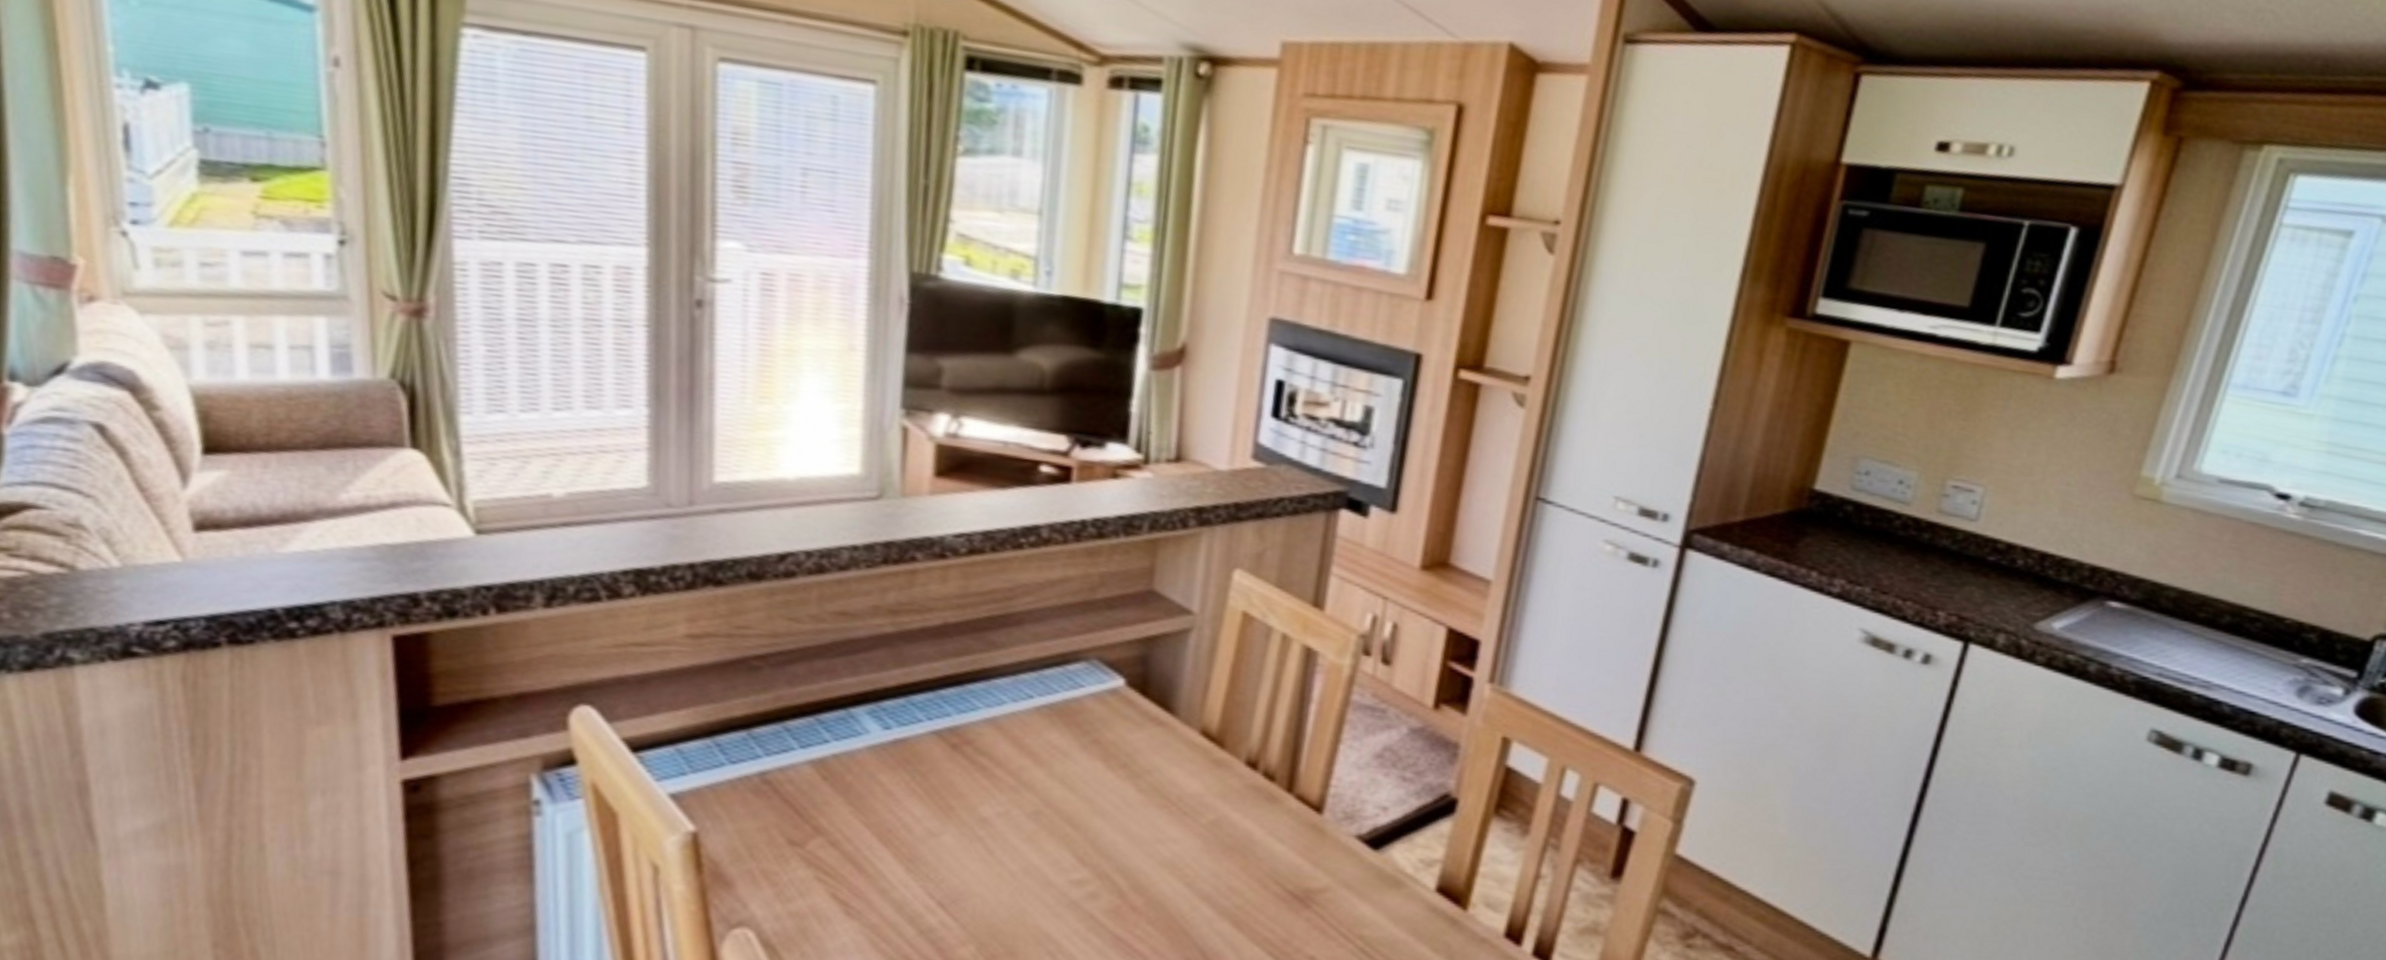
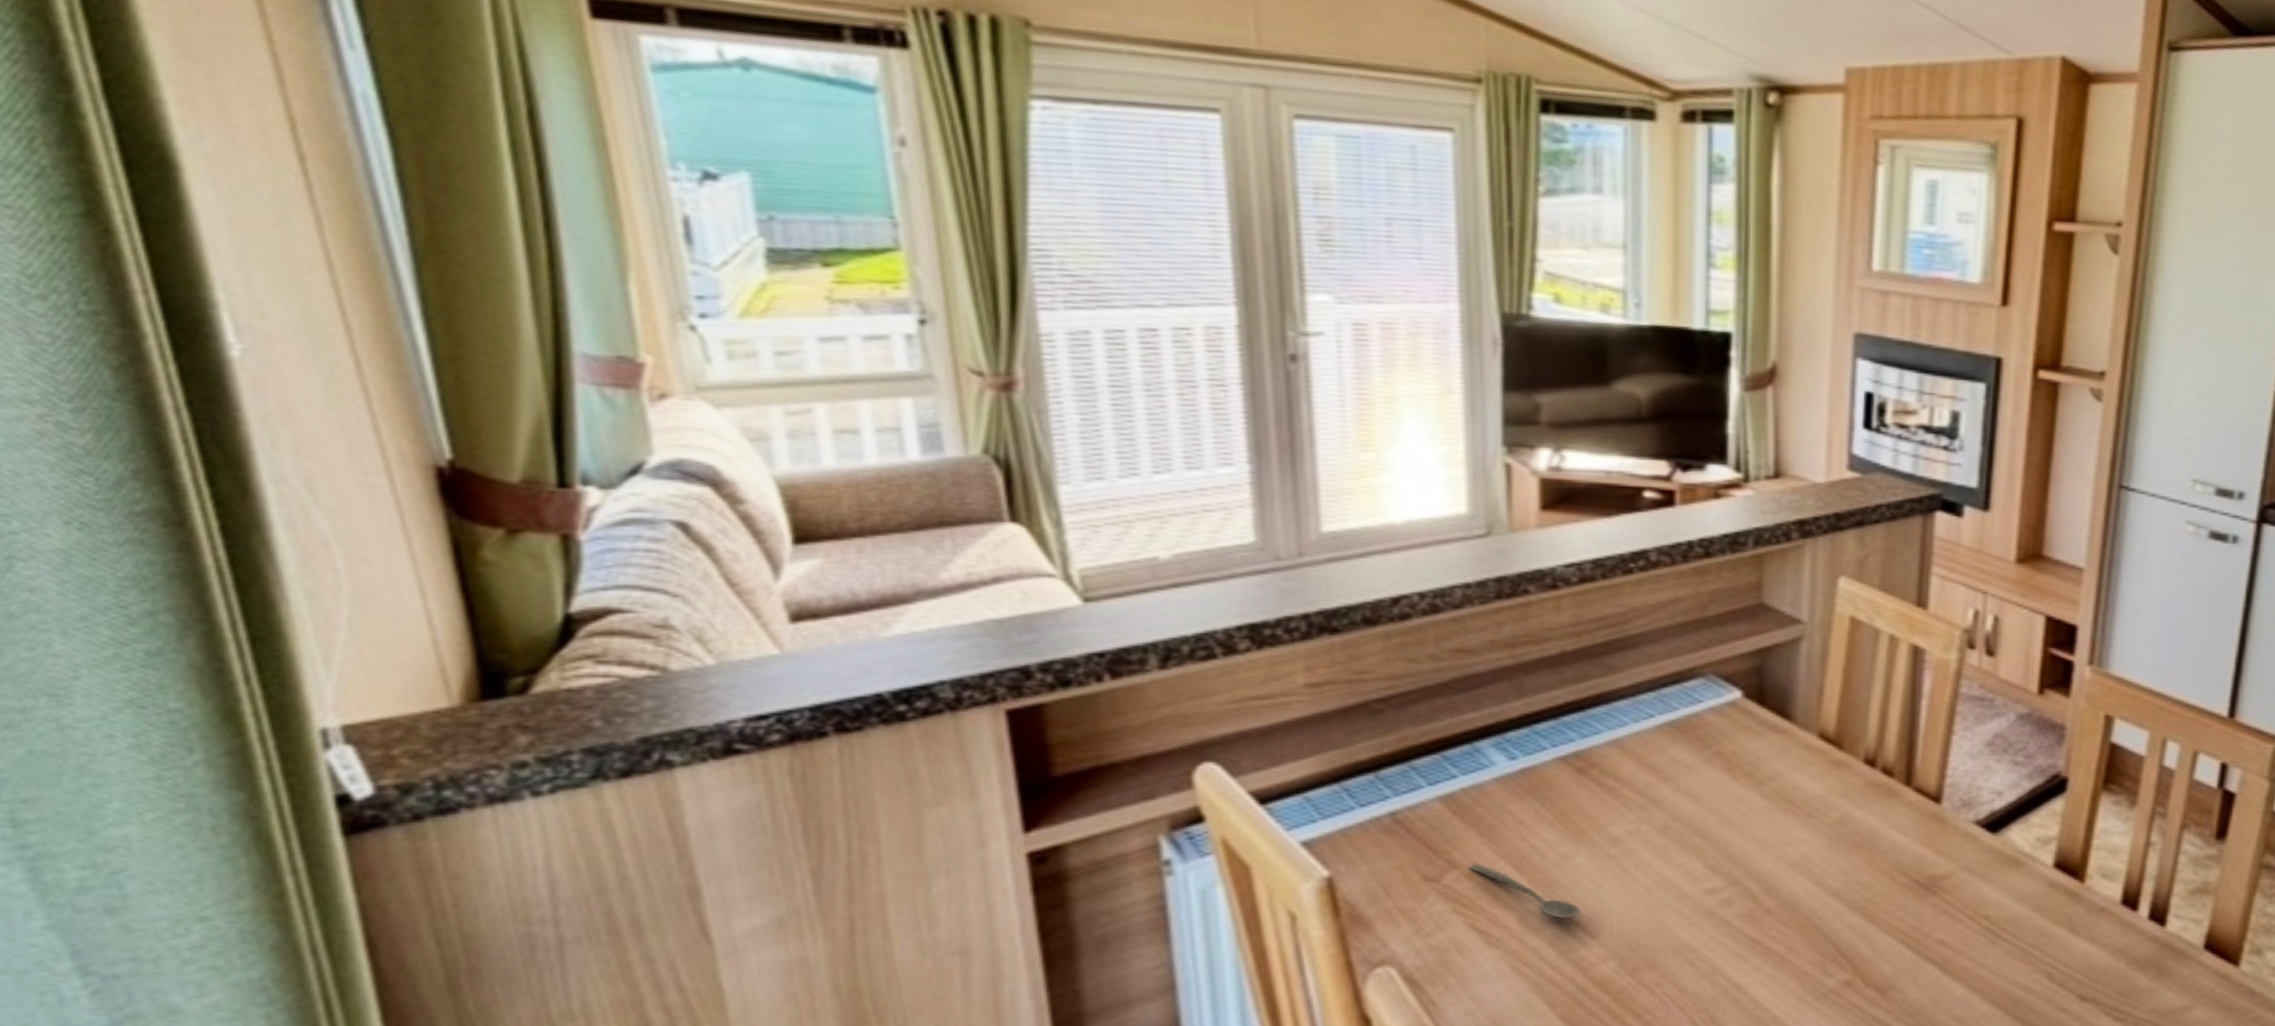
spoon: none [834,831,945,898] -> present [1468,863,1582,919]

